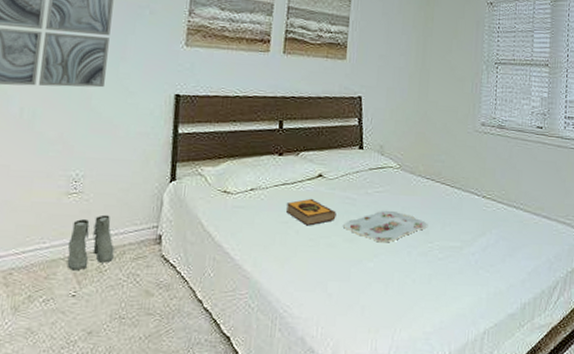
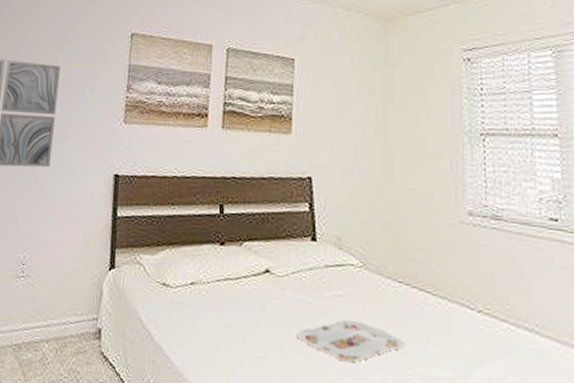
boots: present [67,214,114,271] -> none [14,301,57,361]
hardback book: present [286,198,336,226] -> none [229,298,288,332]

